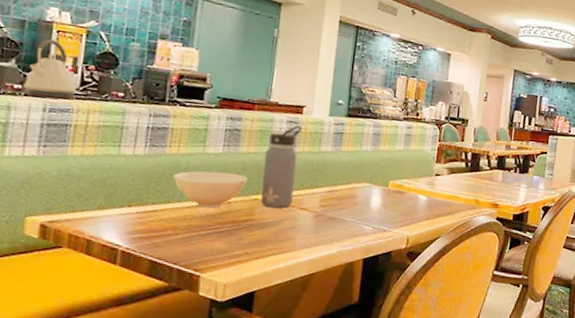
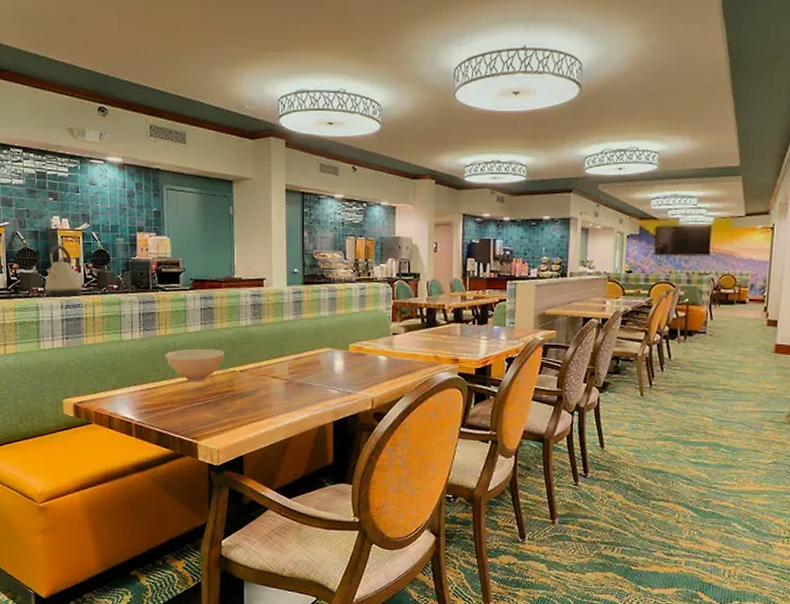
water bottle: present [260,125,303,208] -> none [236,297,265,378]

